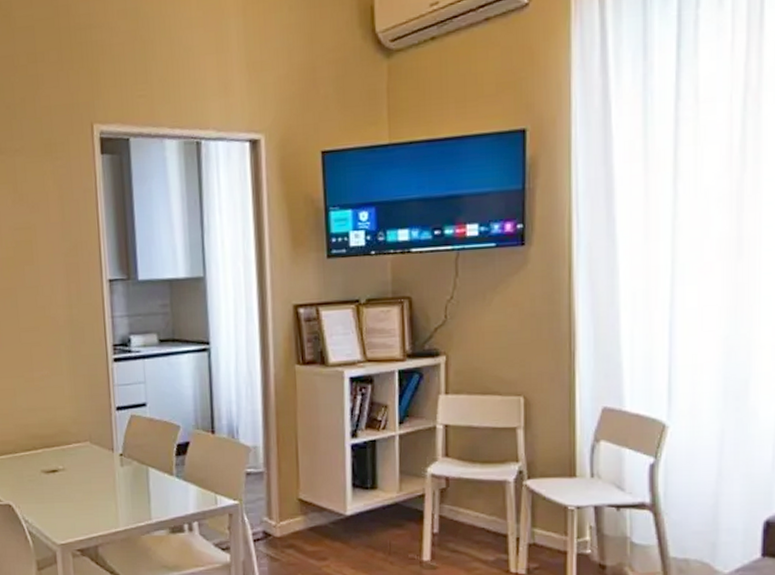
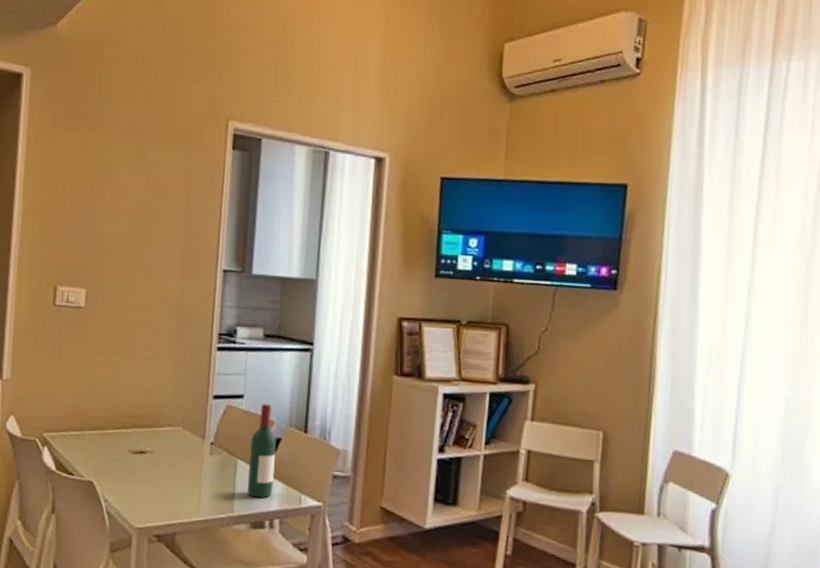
wine bottle: none [159,409,188,503] -> present [247,404,276,498]

